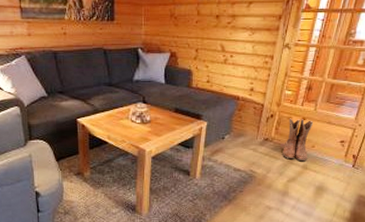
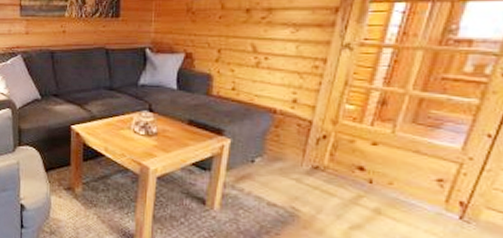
boots: present [282,118,314,162] -> none [341,141,391,204]

